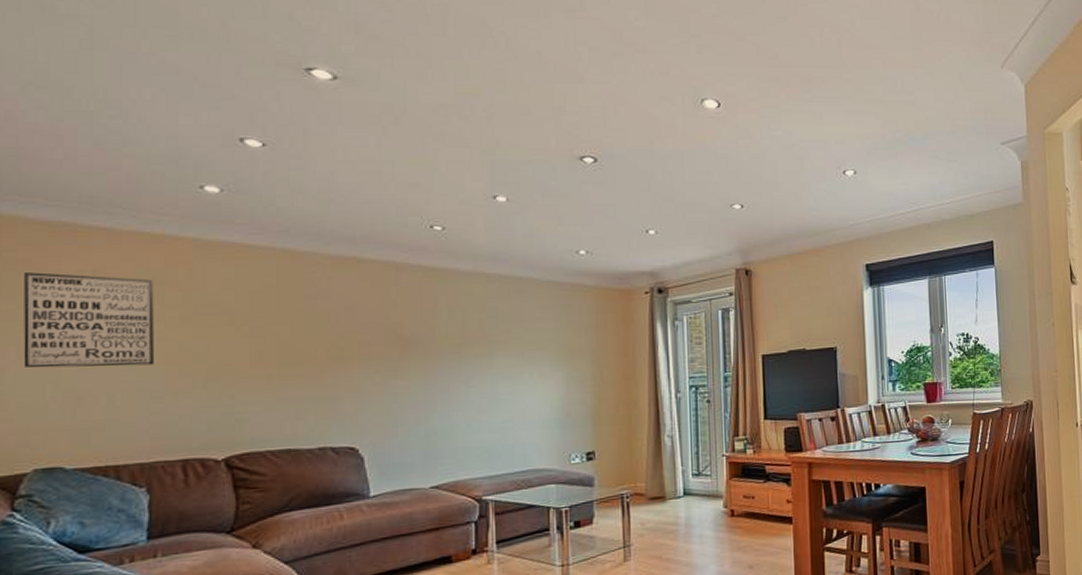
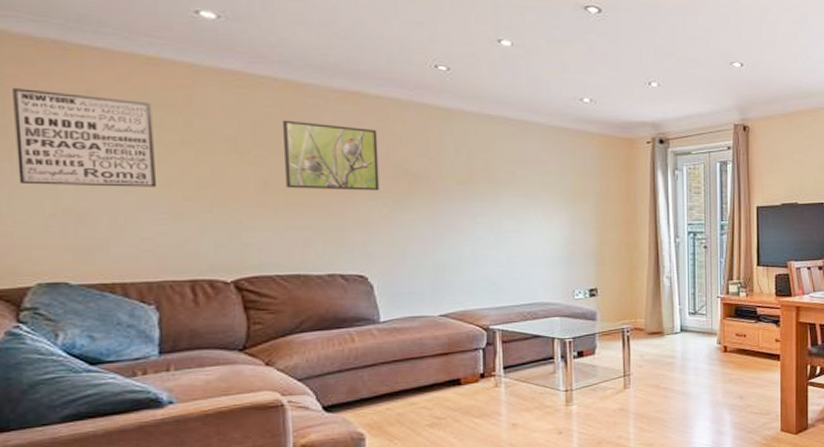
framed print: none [278,289,373,360] -> present [282,120,380,191]

